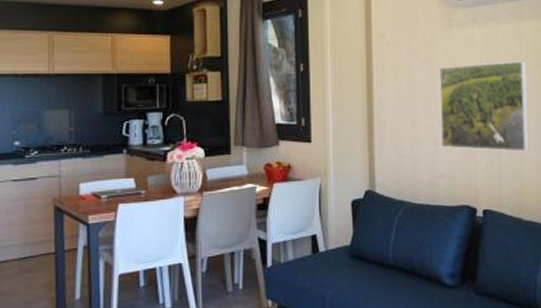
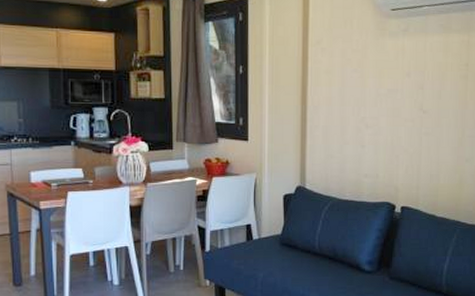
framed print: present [439,61,530,152] -> none [367,71,451,156]

